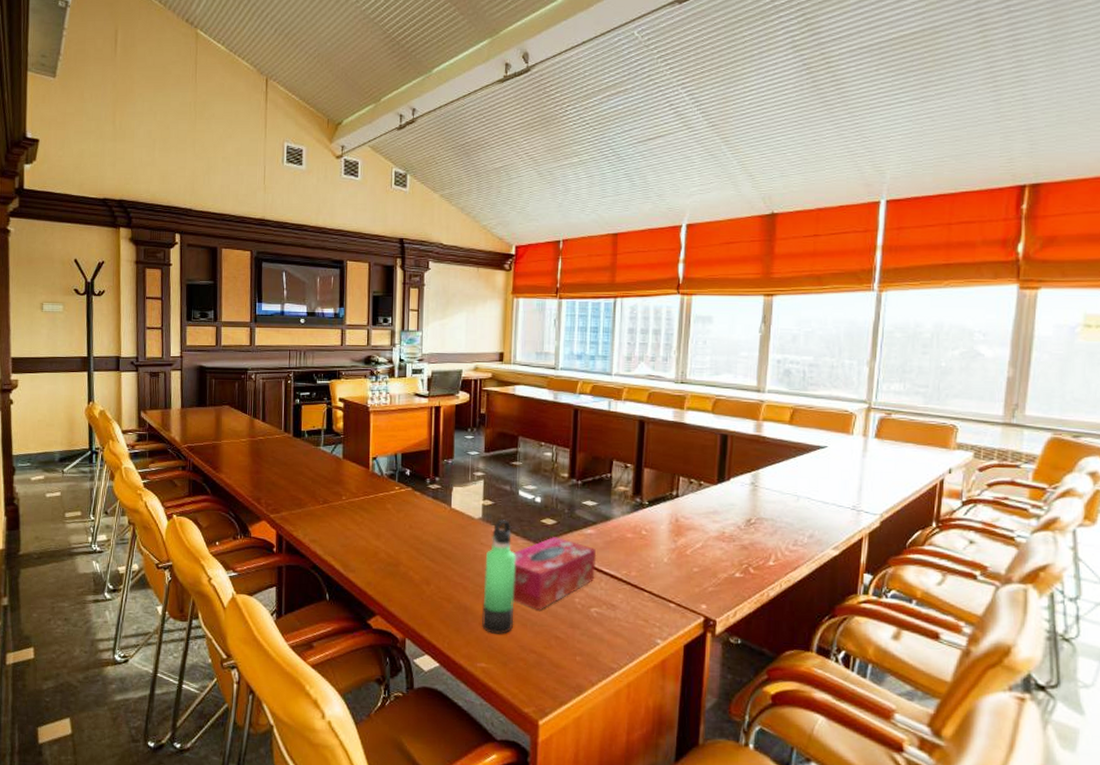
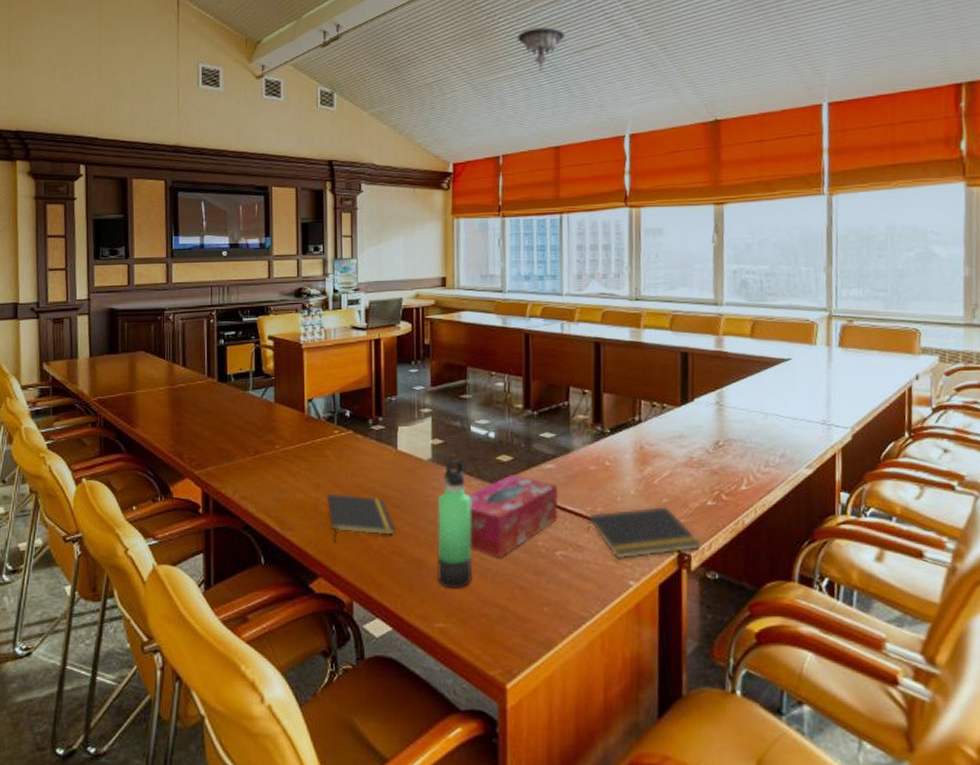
notepad: none [386,542,446,586] -> present [326,493,395,543]
ceiling light fixture: none [583,117,631,161] -> present [517,27,566,72]
notepad: none [621,574,727,620] -> present [587,505,702,559]

